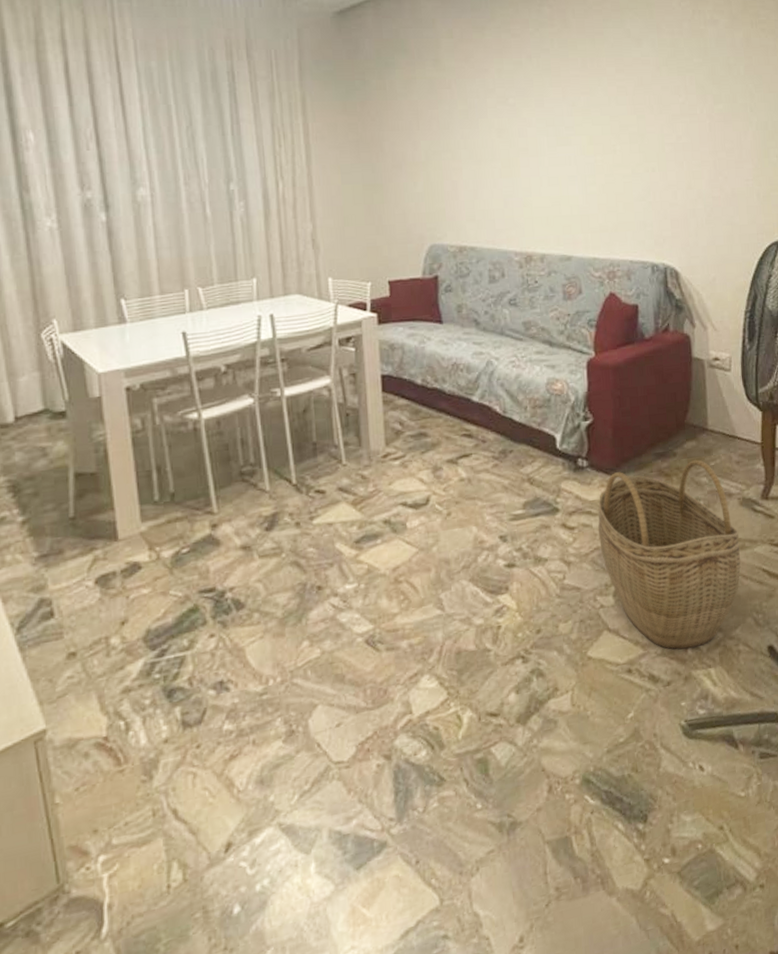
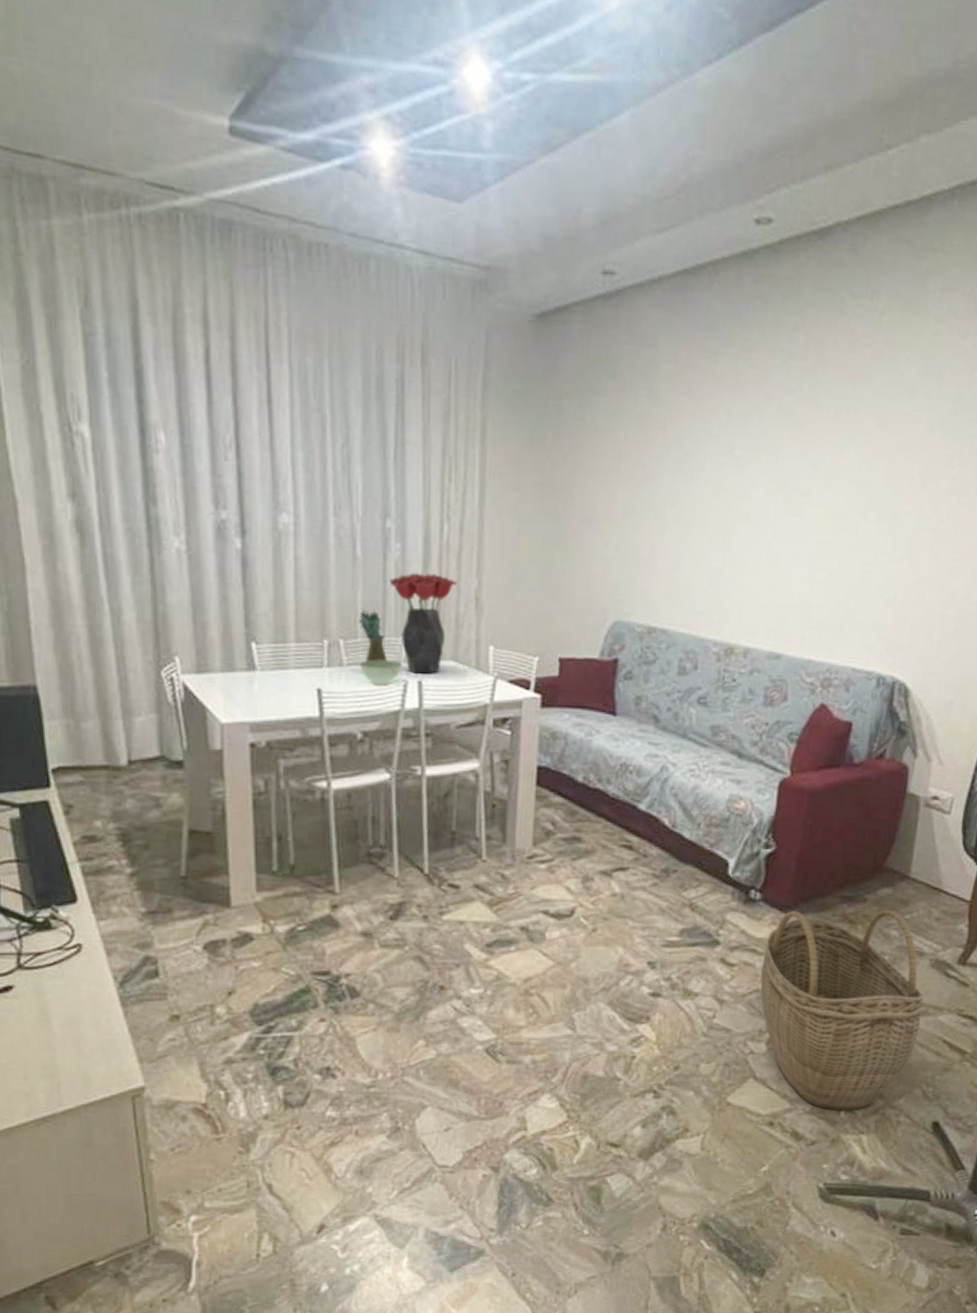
vase: none [213,259,241,305] -> present [359,608,387,663]
bowl: none [218,300,255,325] -> present [360,660,403,688]
bouquet: none [236,223,295,309] -> present [389,573,457,674]

